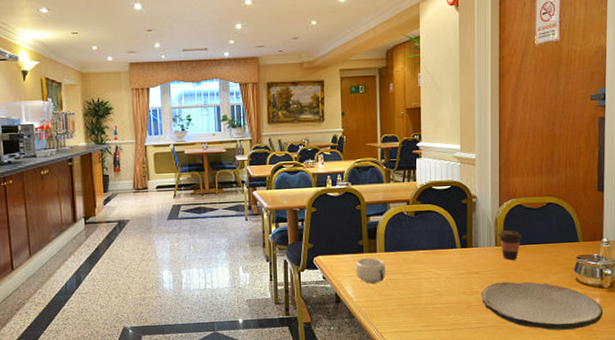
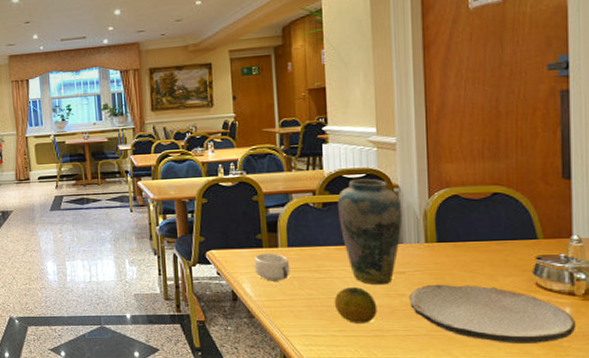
fruit: none [421,287,456,319] -> present [334,287,377,323]
vase: none [427,190,478,285] -> present [337,178,403,285]
coffee cup: present [498,230,523,260] -> none [428,224,461,259]

